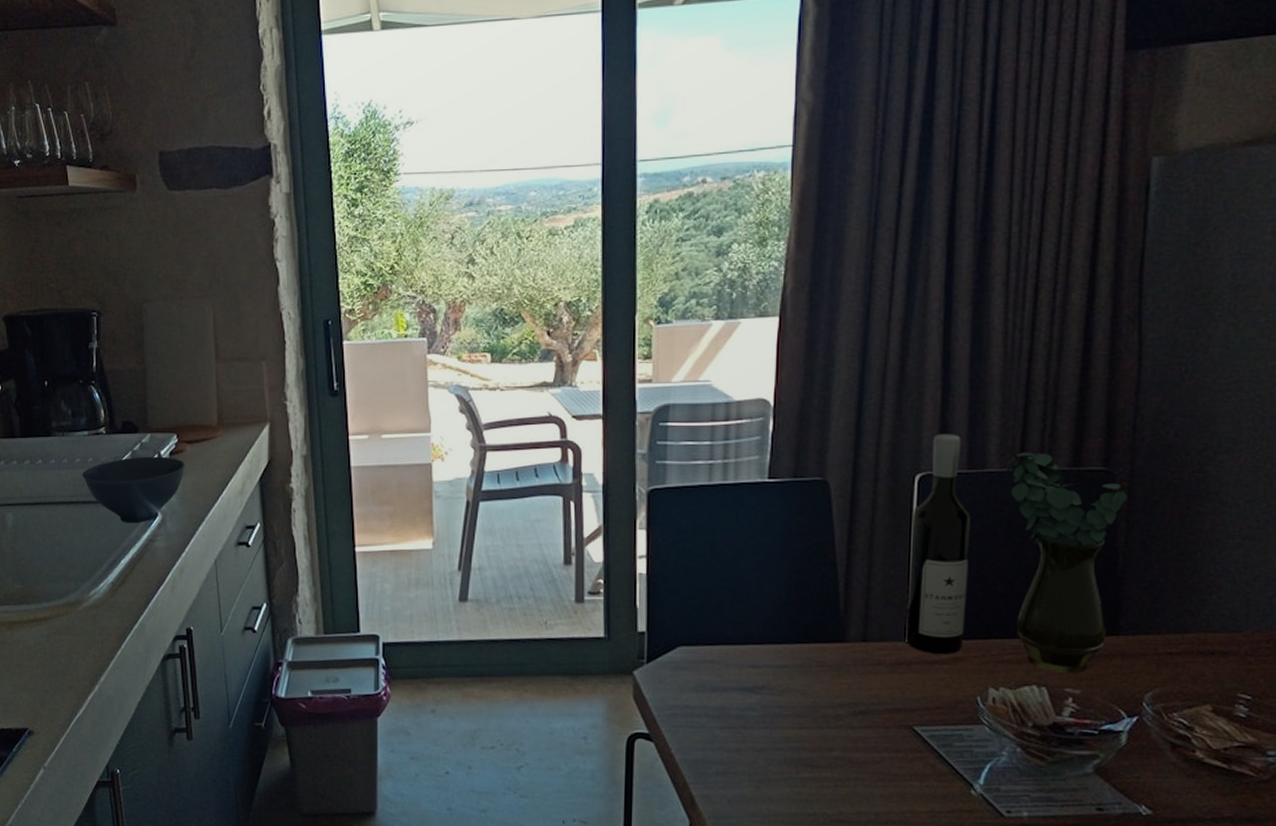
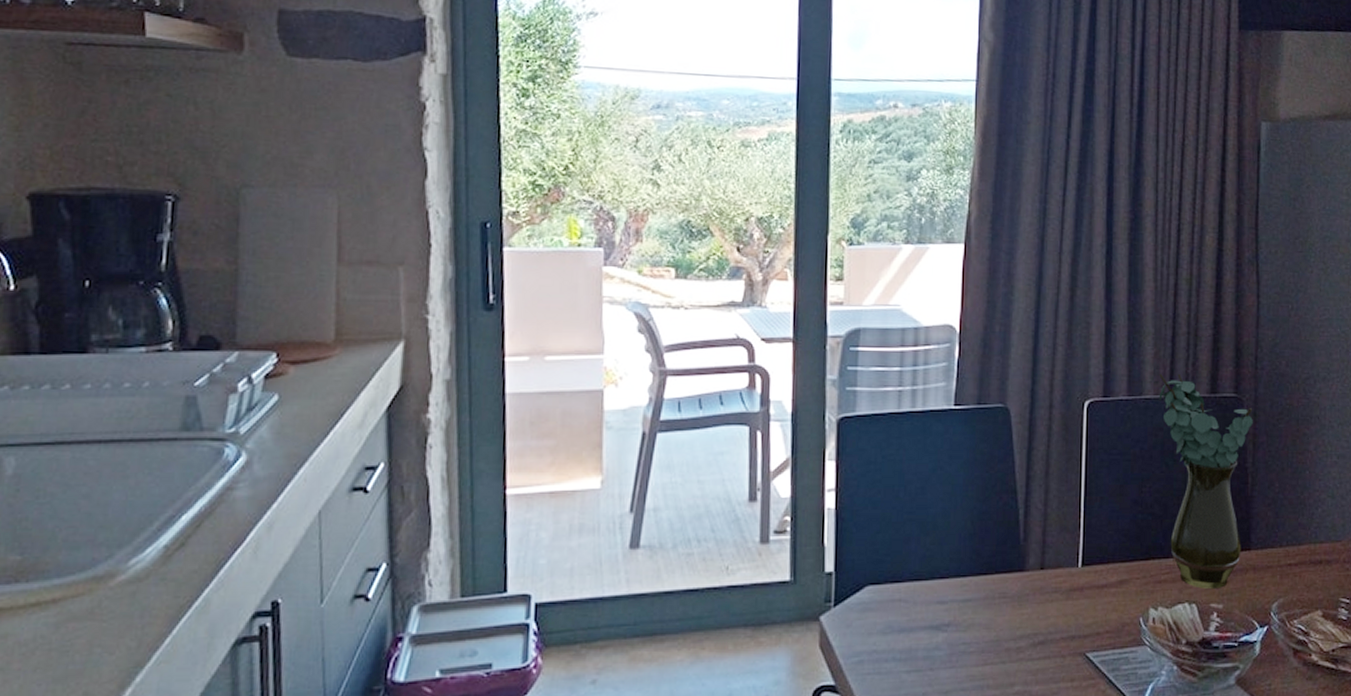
bowl: present [83,456,185,524] -> none [132,380,286,467]
bottle: present [906,433,972,655] -> none [1078,361,1132,579]

